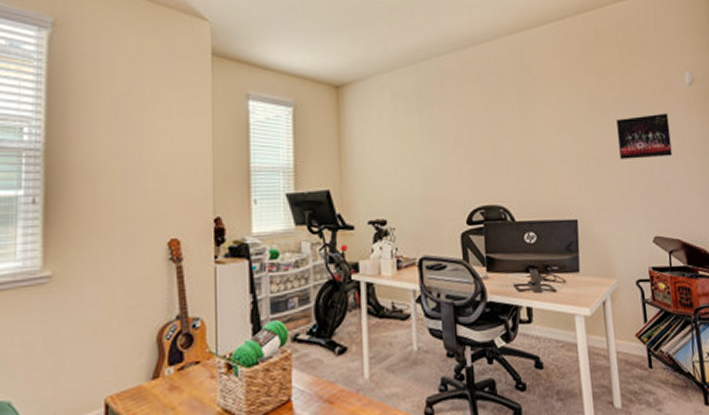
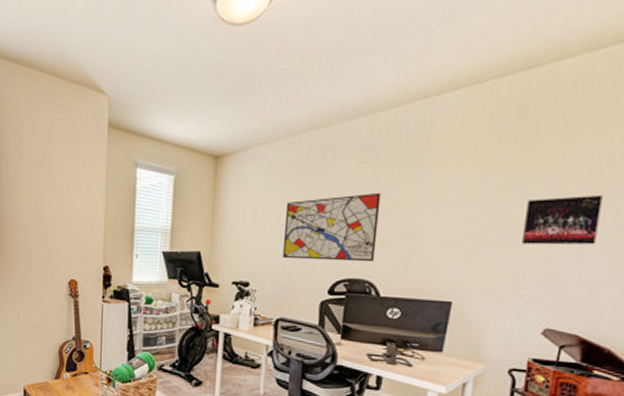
wall art: none [413,118,504,191] -> present [282,192,381,262]

